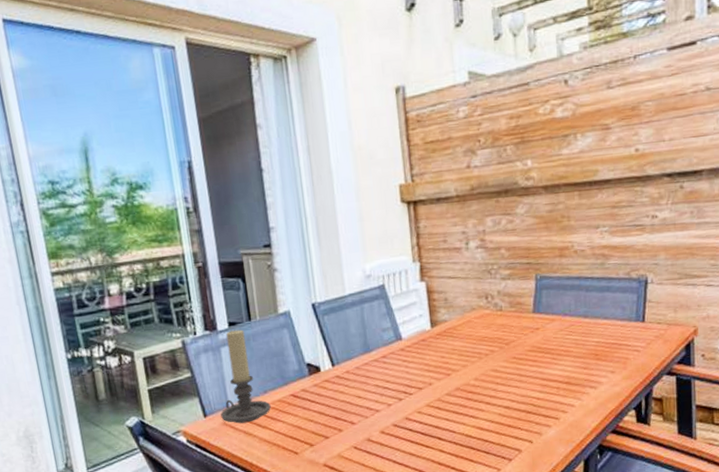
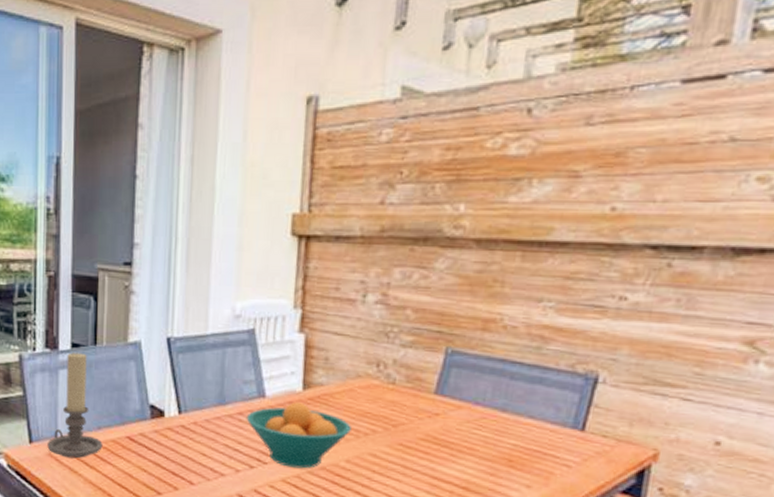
fruit bowl: none [389,338,474,394] -> present [246,402,351,469]

